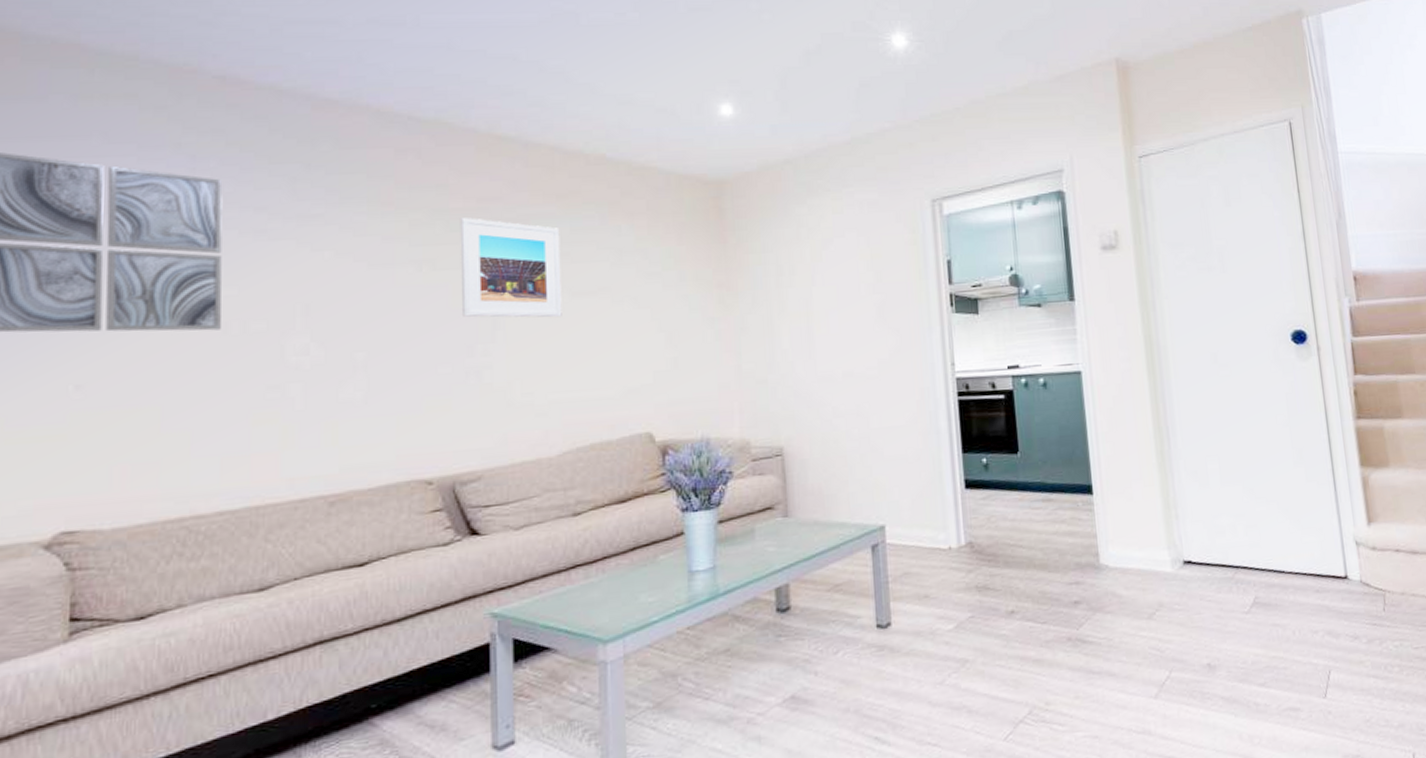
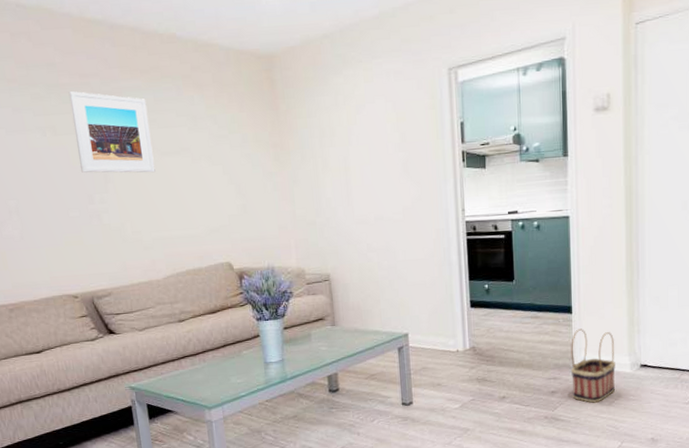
basket: none [1094,514,1155,617] -> present [570,328,616,403]

